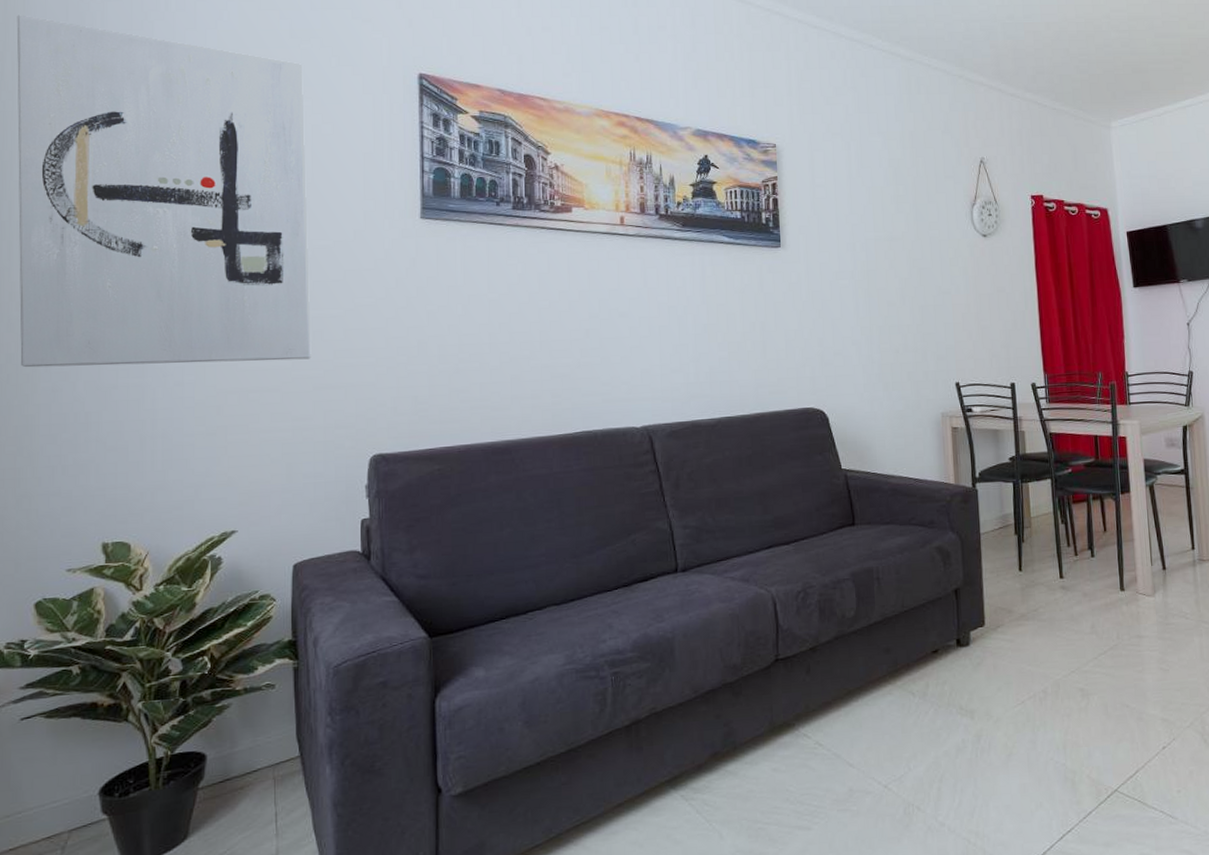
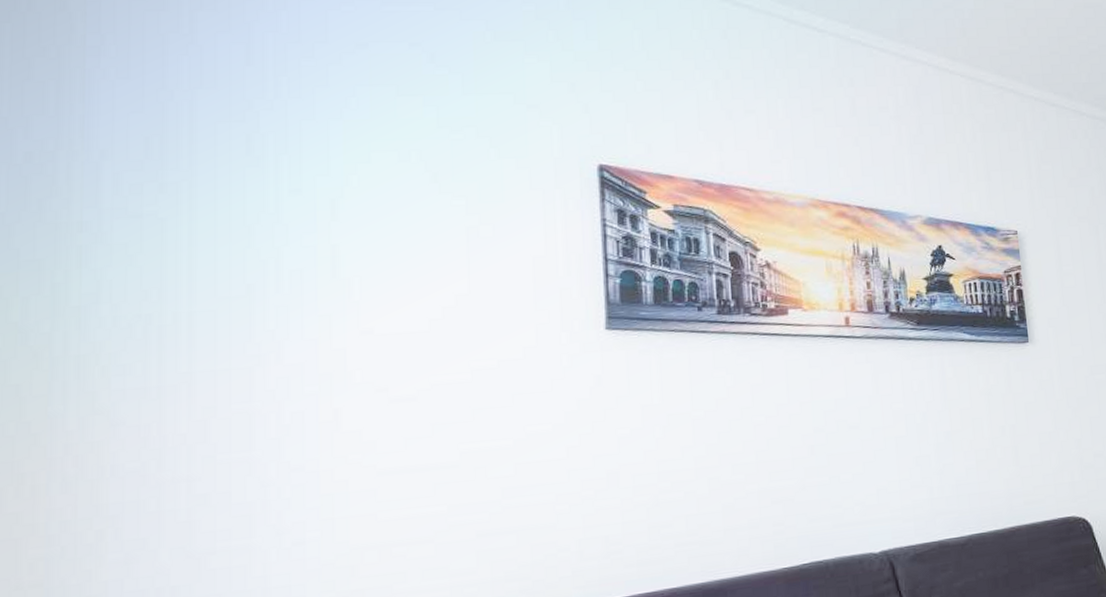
wall art: present [16,15,311,368] -> none [73,106,473,537]

